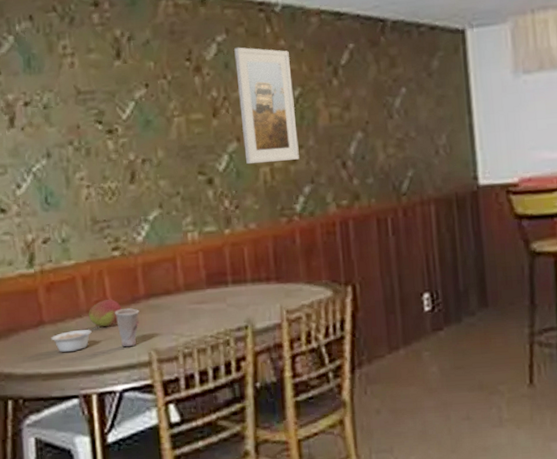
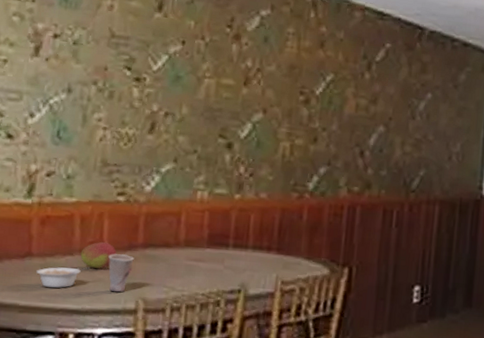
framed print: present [234,47,299,165] -> none [268,24,329,141]

